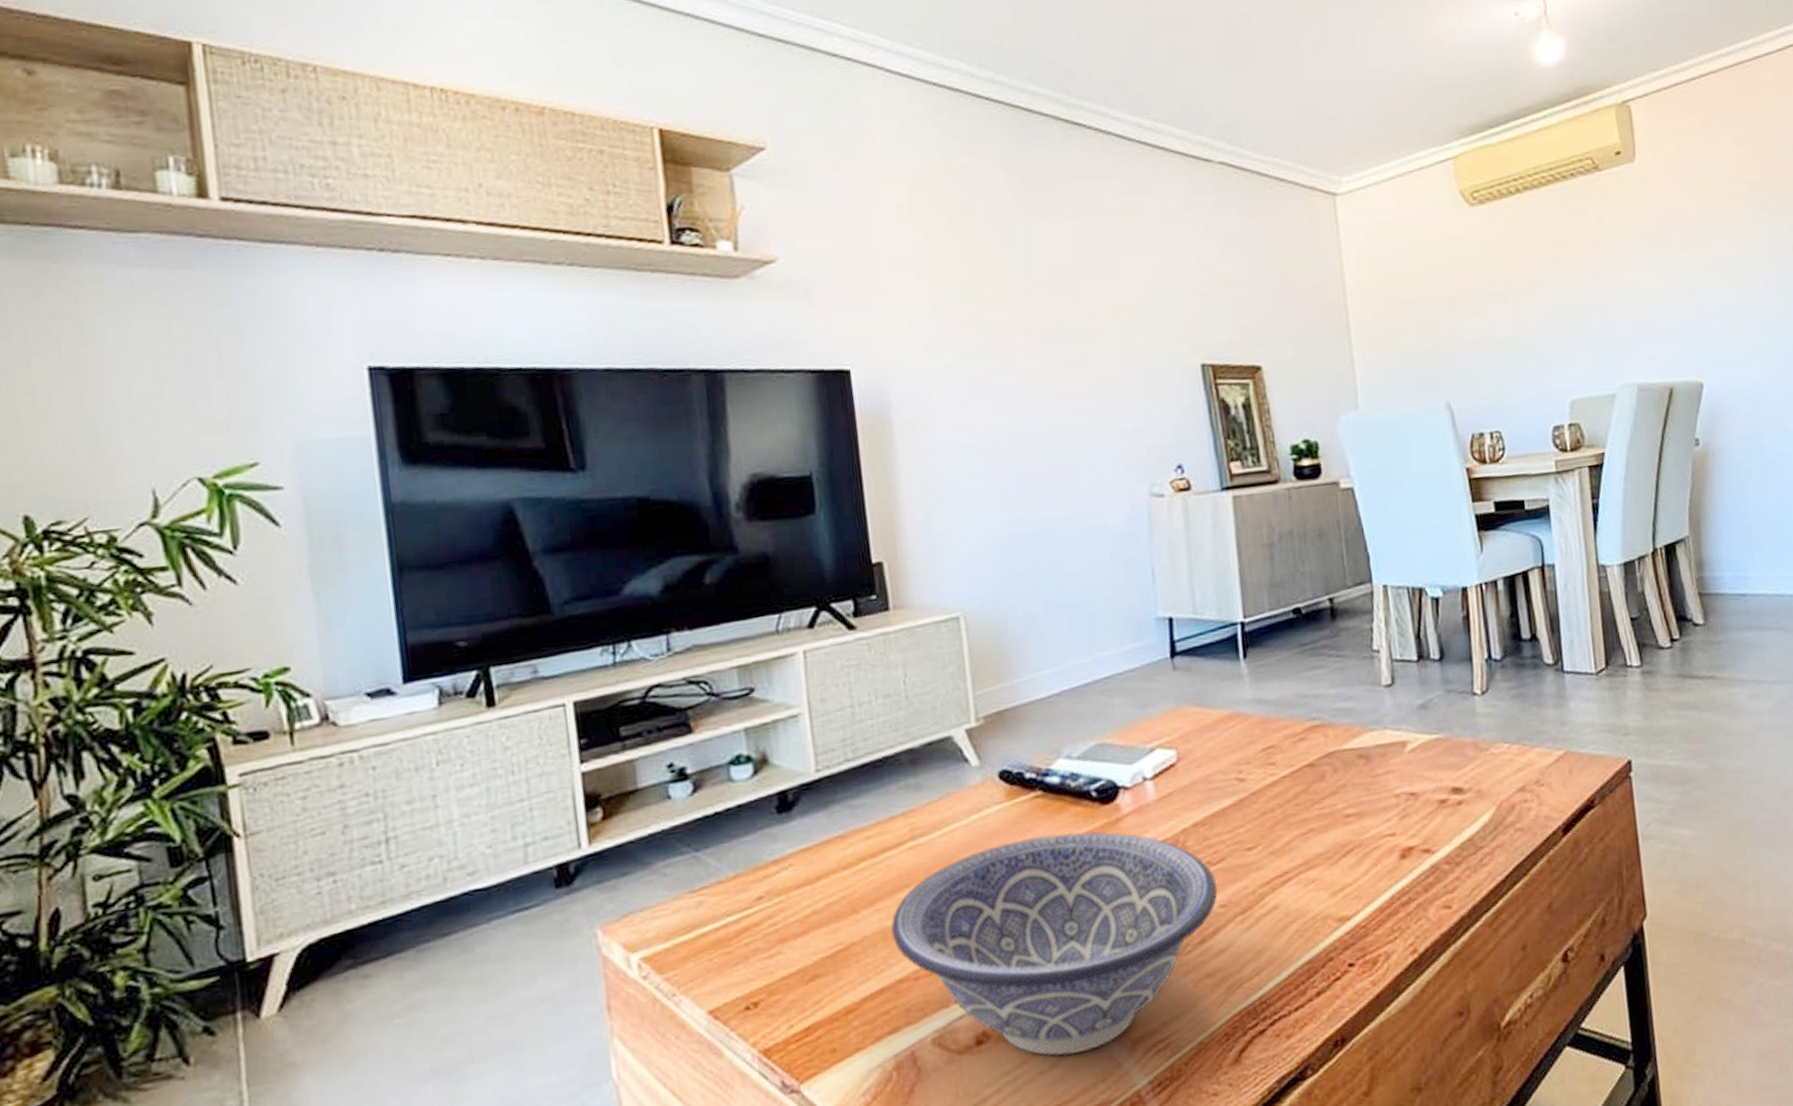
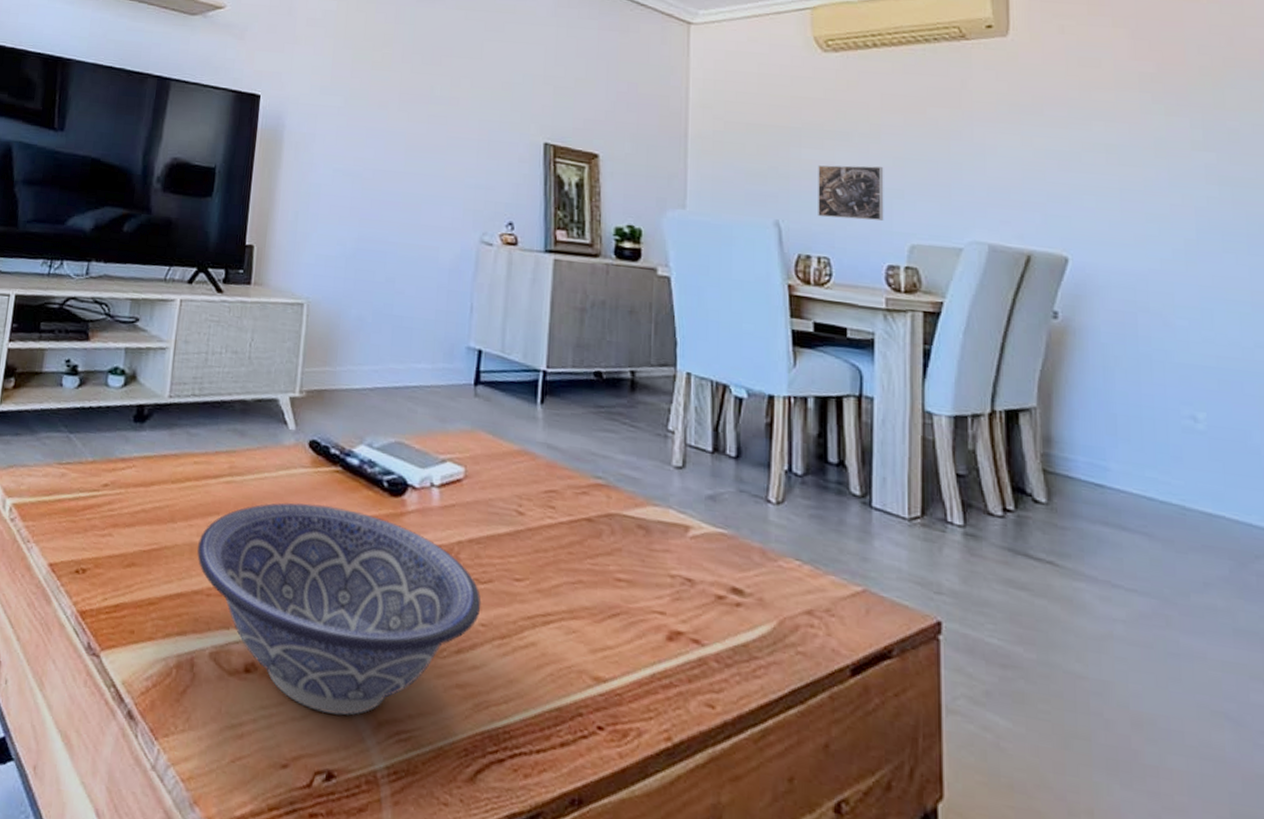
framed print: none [1479,324,1545,390] -> present [818,165,884,221]

